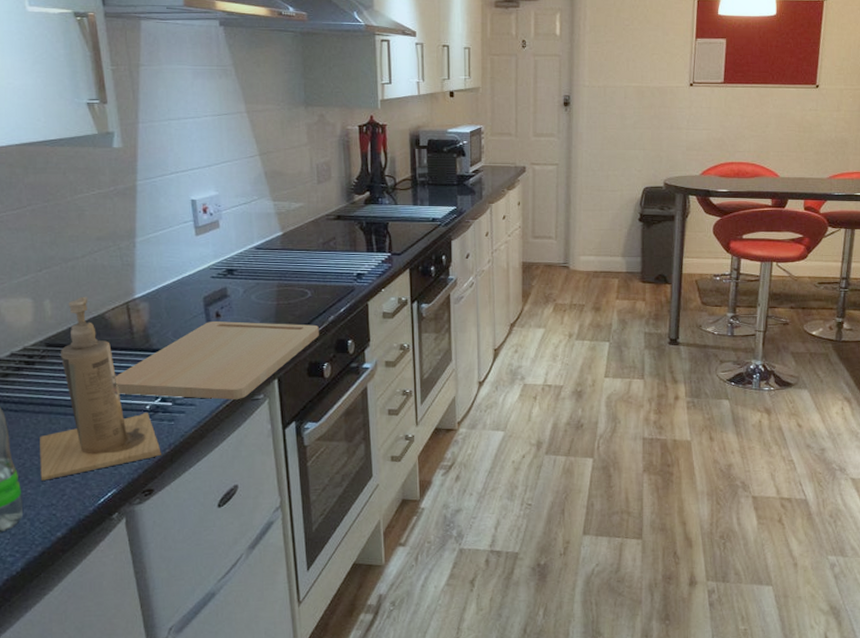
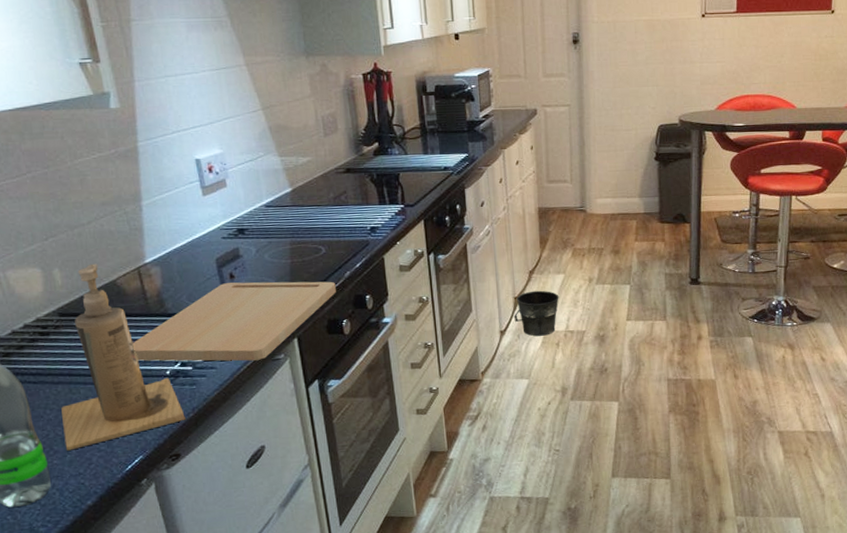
bucket: none [493,343,539,389] -> present [513,290,559,337]

